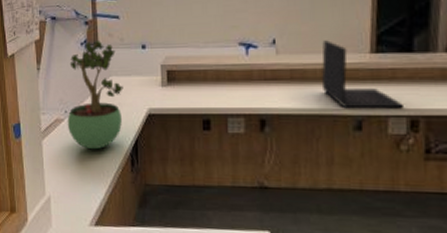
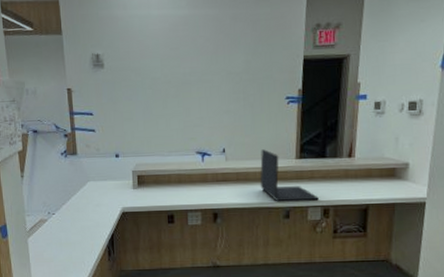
potted plant: present [67,41,123,150] -> none [50,151,100,245]

